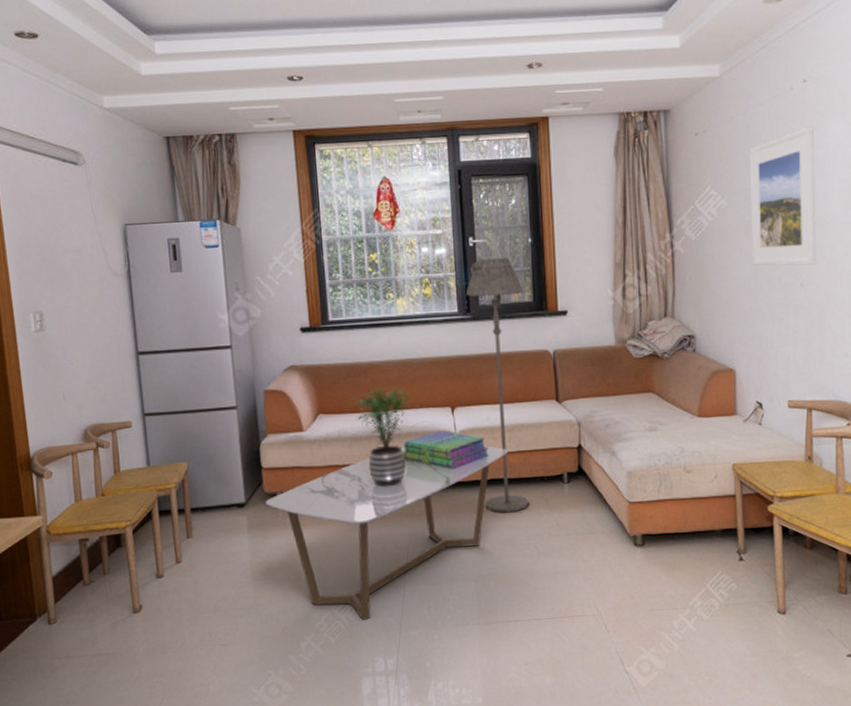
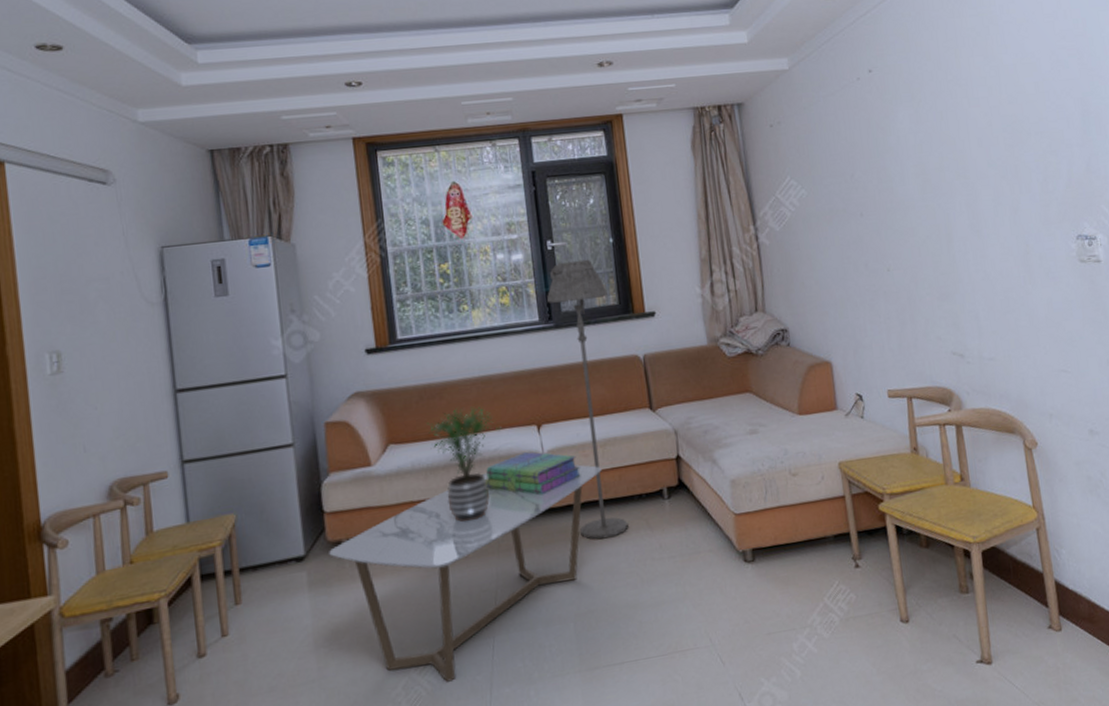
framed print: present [749,126,817,266] -> none [824,114,901,254]

